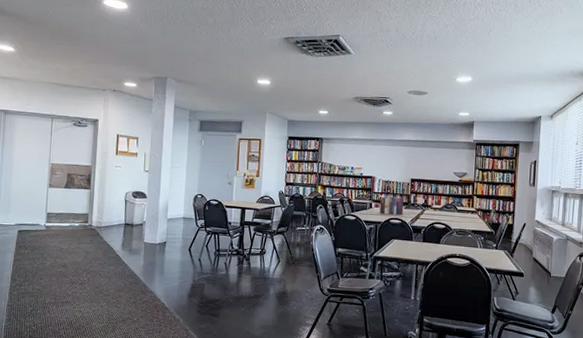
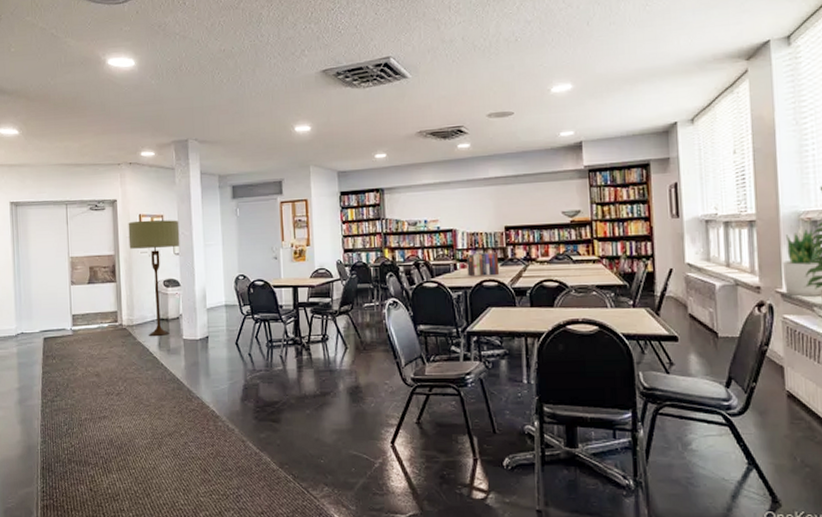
floor lamp: none [105,139,152,239] -> present [128,219,180,337]

